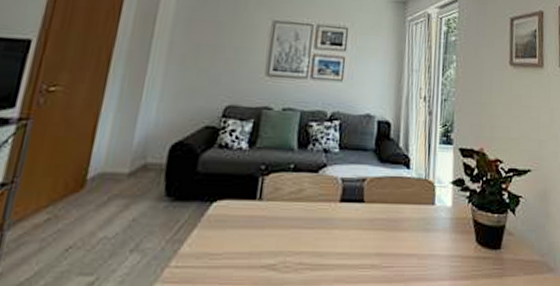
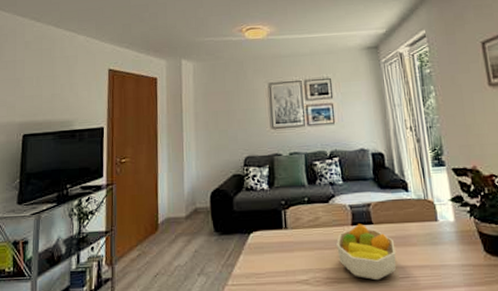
fruit bowl: none [317,201,384,269] -> present [337,224,396,281]

